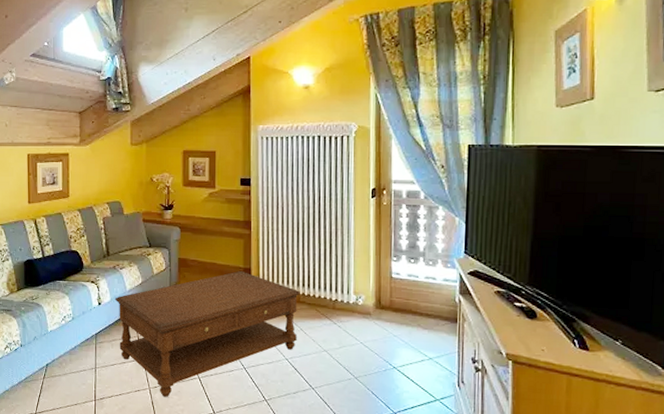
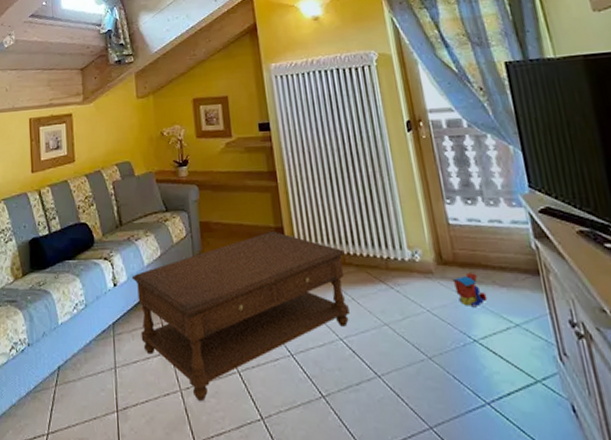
toy train: none [386,317,411,343] -> present [452,273,488,308]

